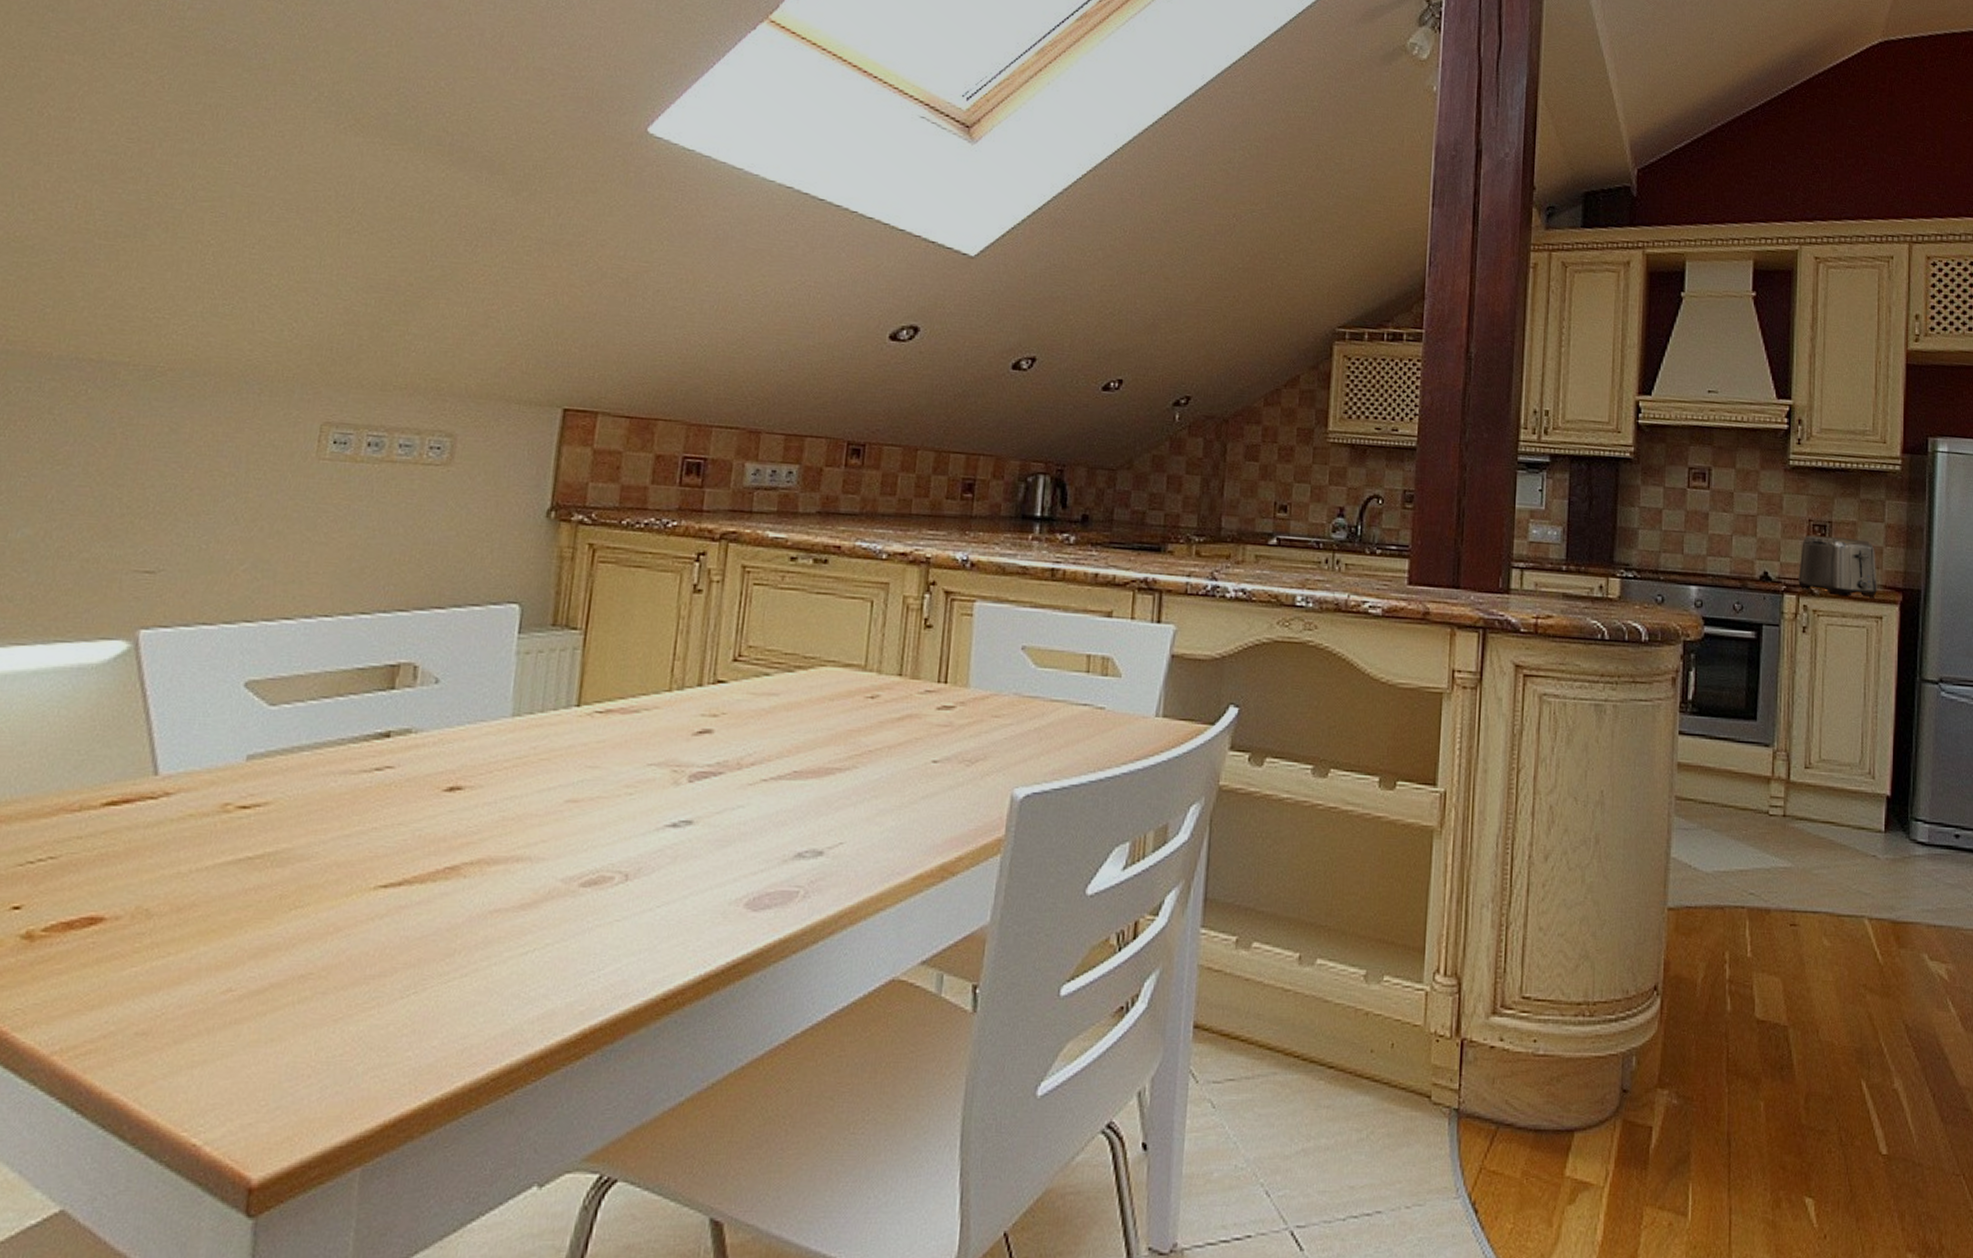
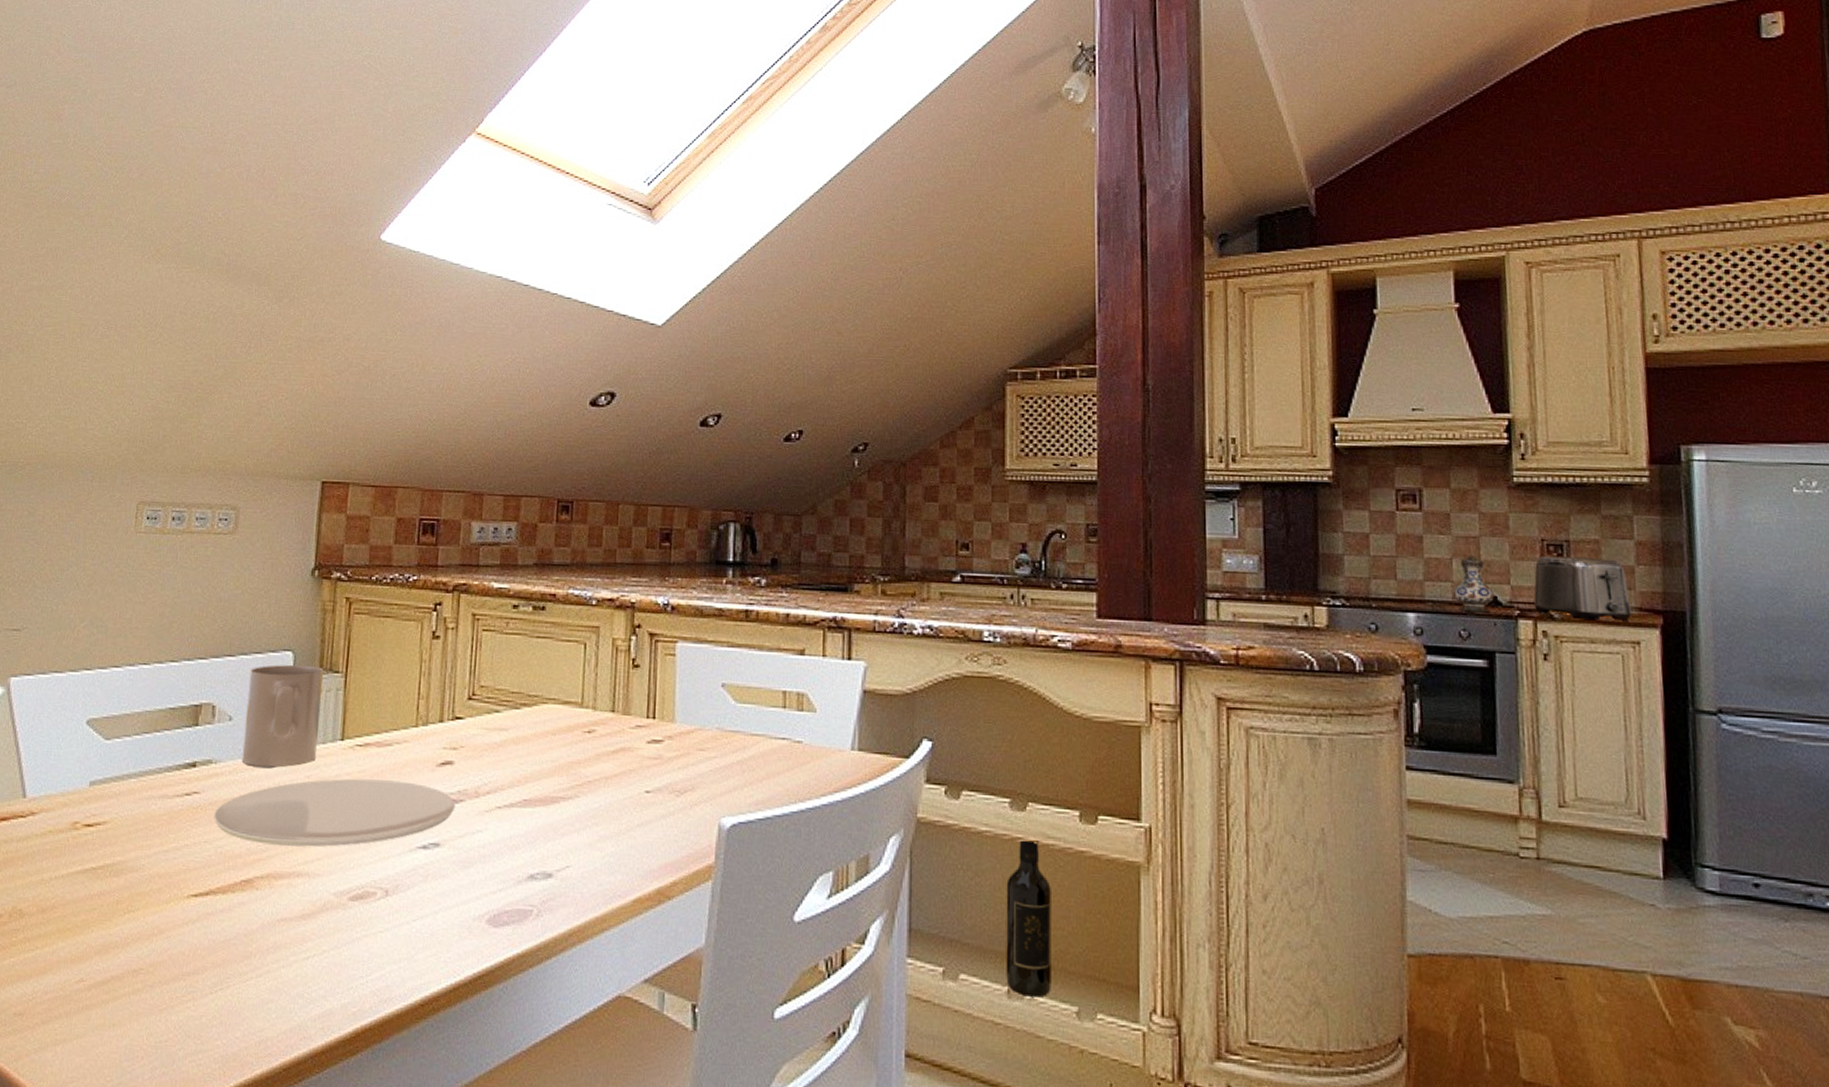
plate: none [411,749,713,828] -> present [214,778,455,847]
cup: none [449,619,557,738] -> present [241,664,323,768]
wine bottle: none [1298,807,1349,962] -> present [1006,841,1053,998]
lidded jug: none [1730,531,1765,587] -> present [1452,553,1494,613]

